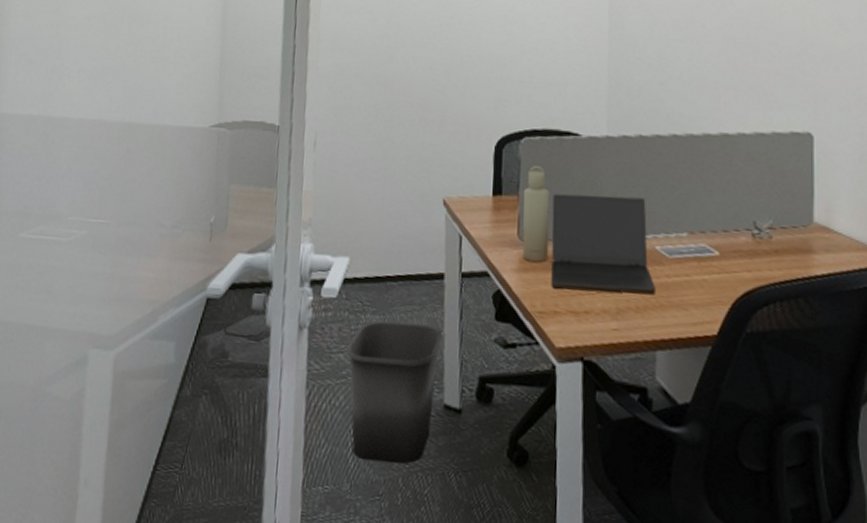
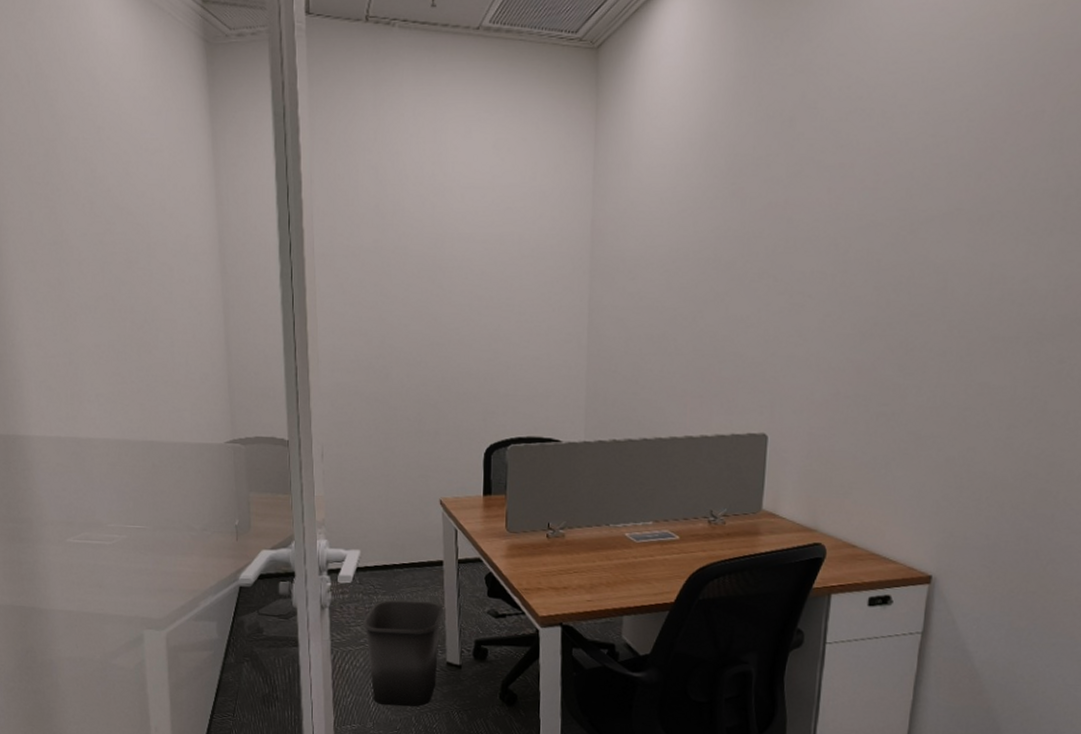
bottle: present [522,166,550,262] -> none [510,469,534,549]
laptop: present [551,193,655,295] -> none [535,492,624,572]

